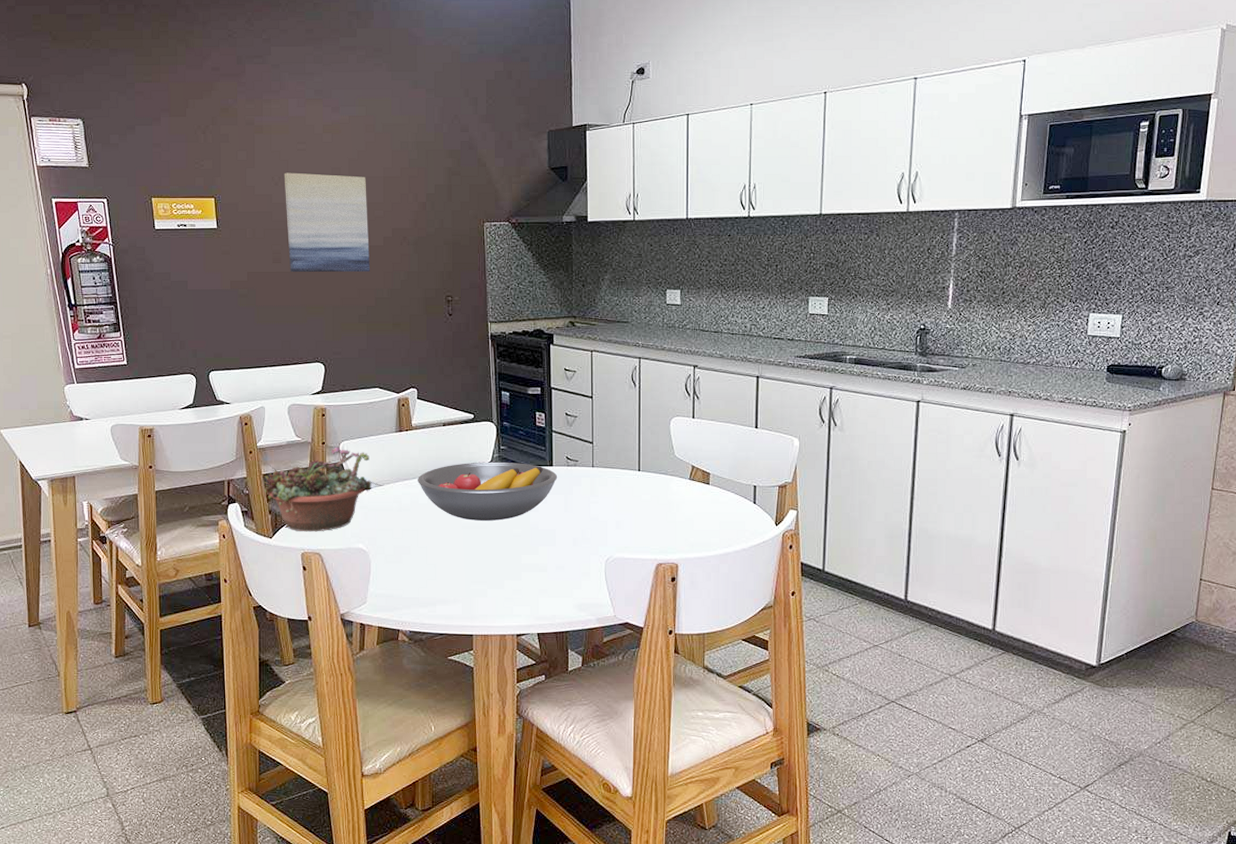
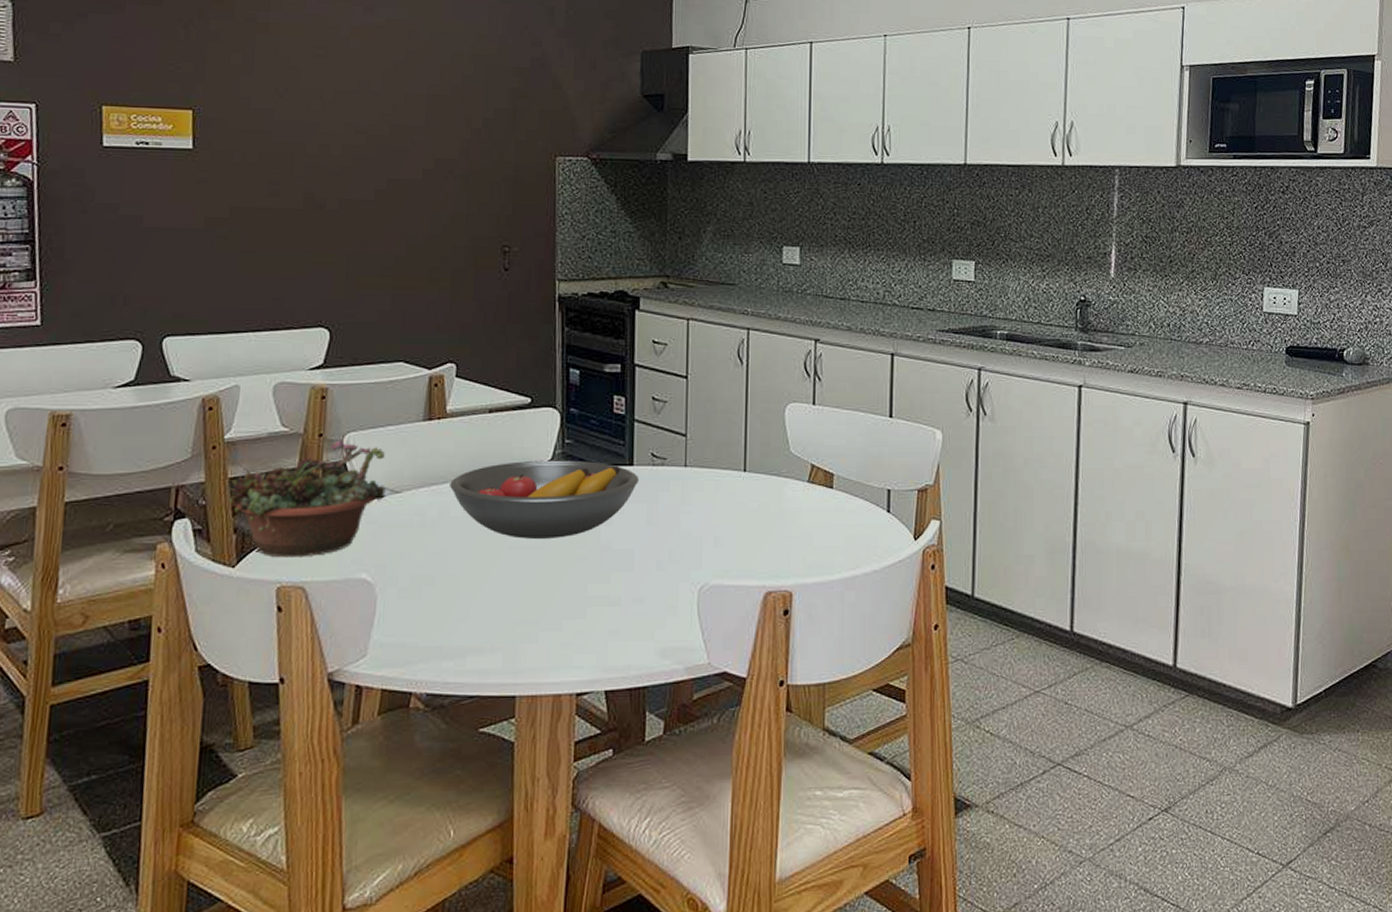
wall art: present [284,172,370,273] -> none [291,83,404,212]

